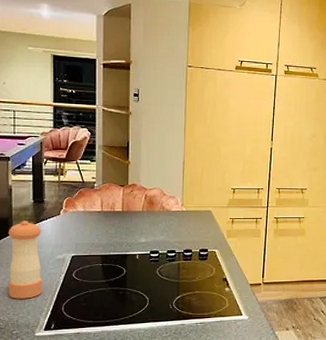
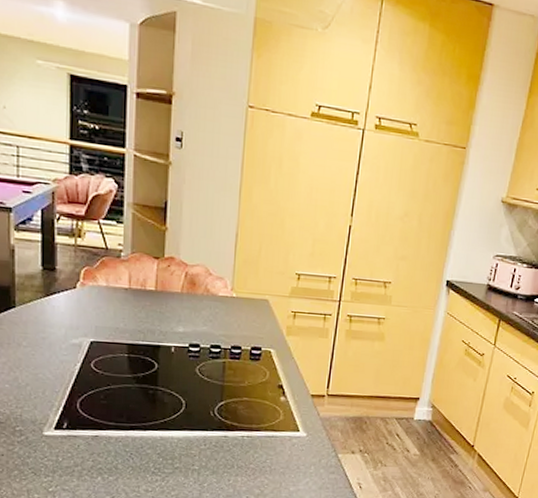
pepper shaker: present [8,221,42,299] -> none [9,292,53,390]

